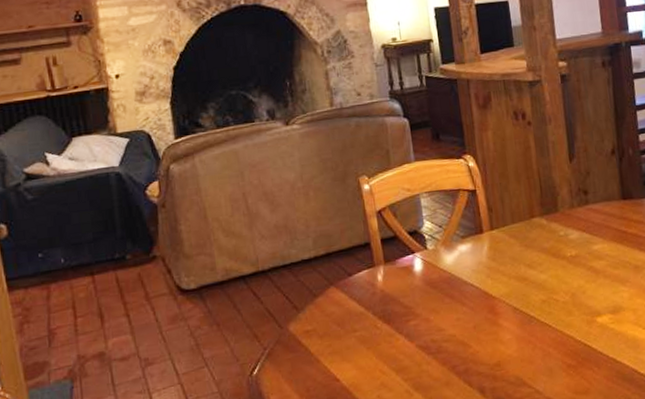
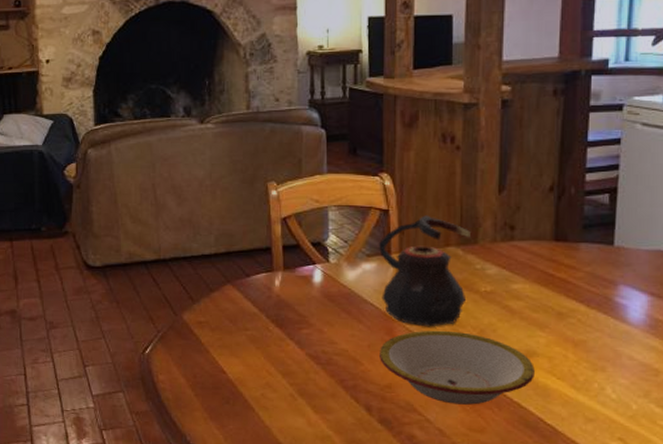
teapot: none [470,190,556,299] -> present [378,215,470,327]
bowl: none [485,298,624,371] -> present [380,330,535,405]

